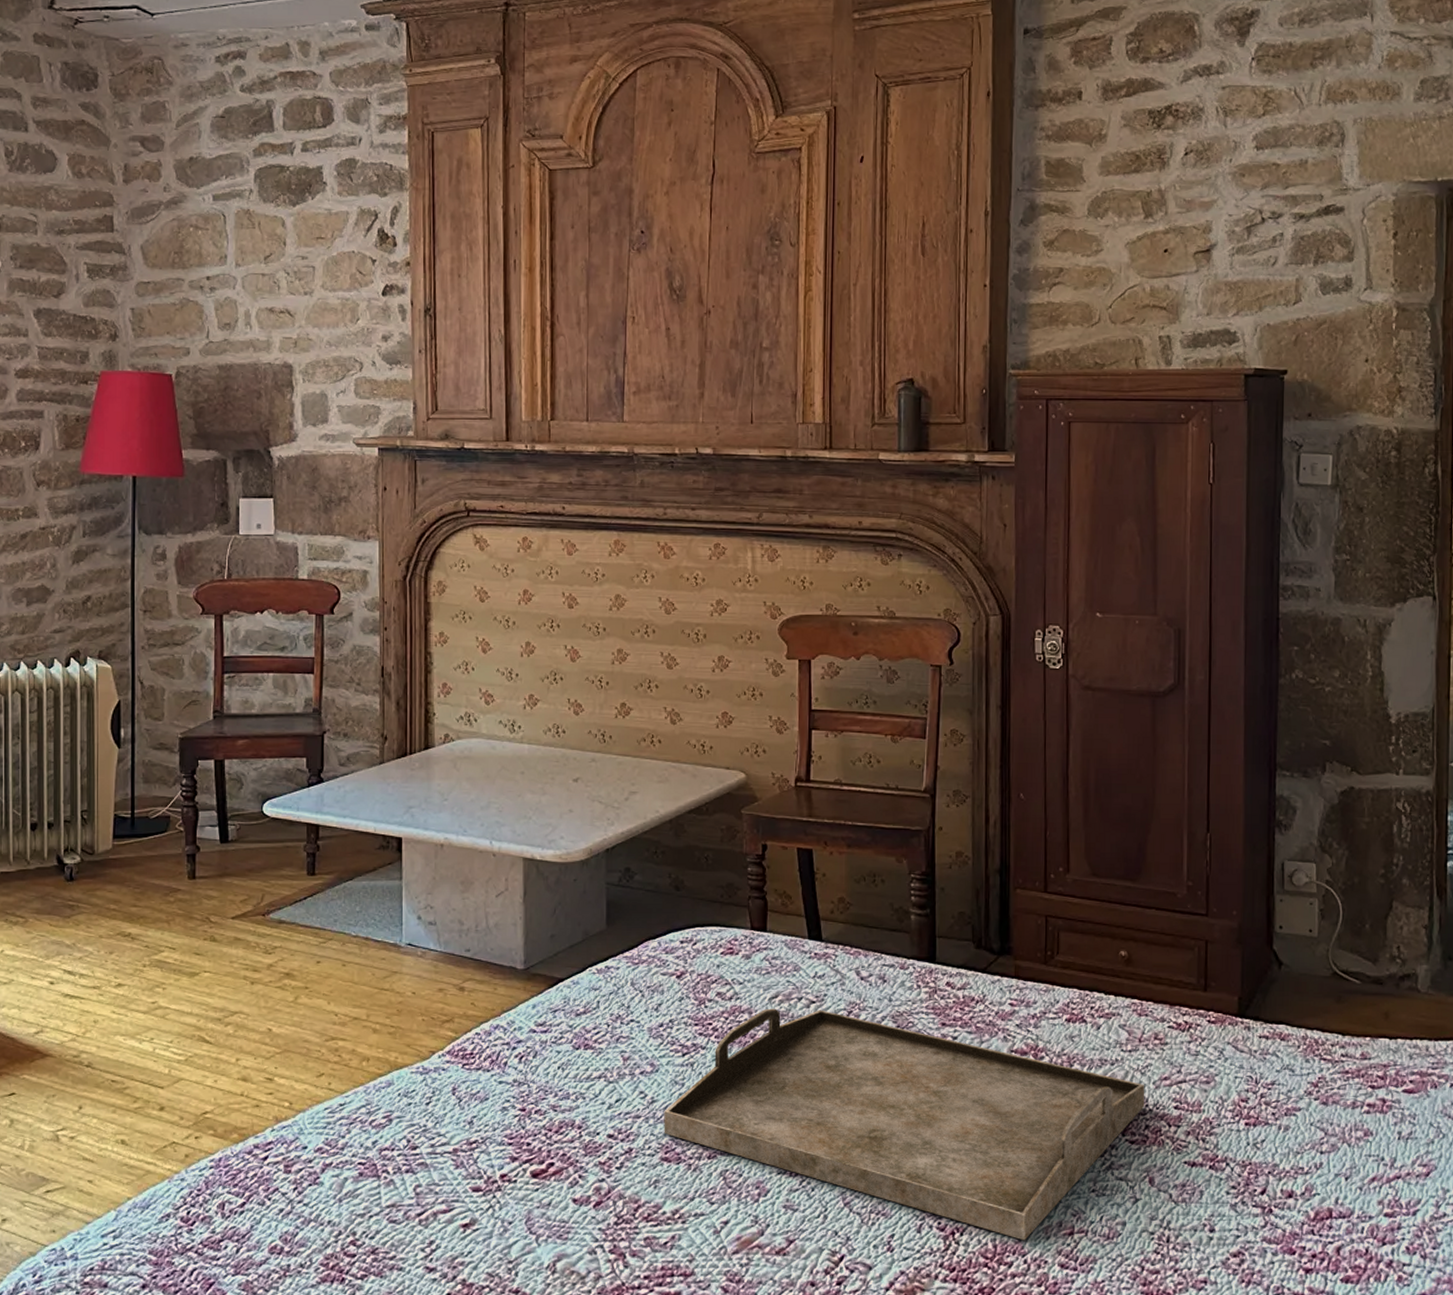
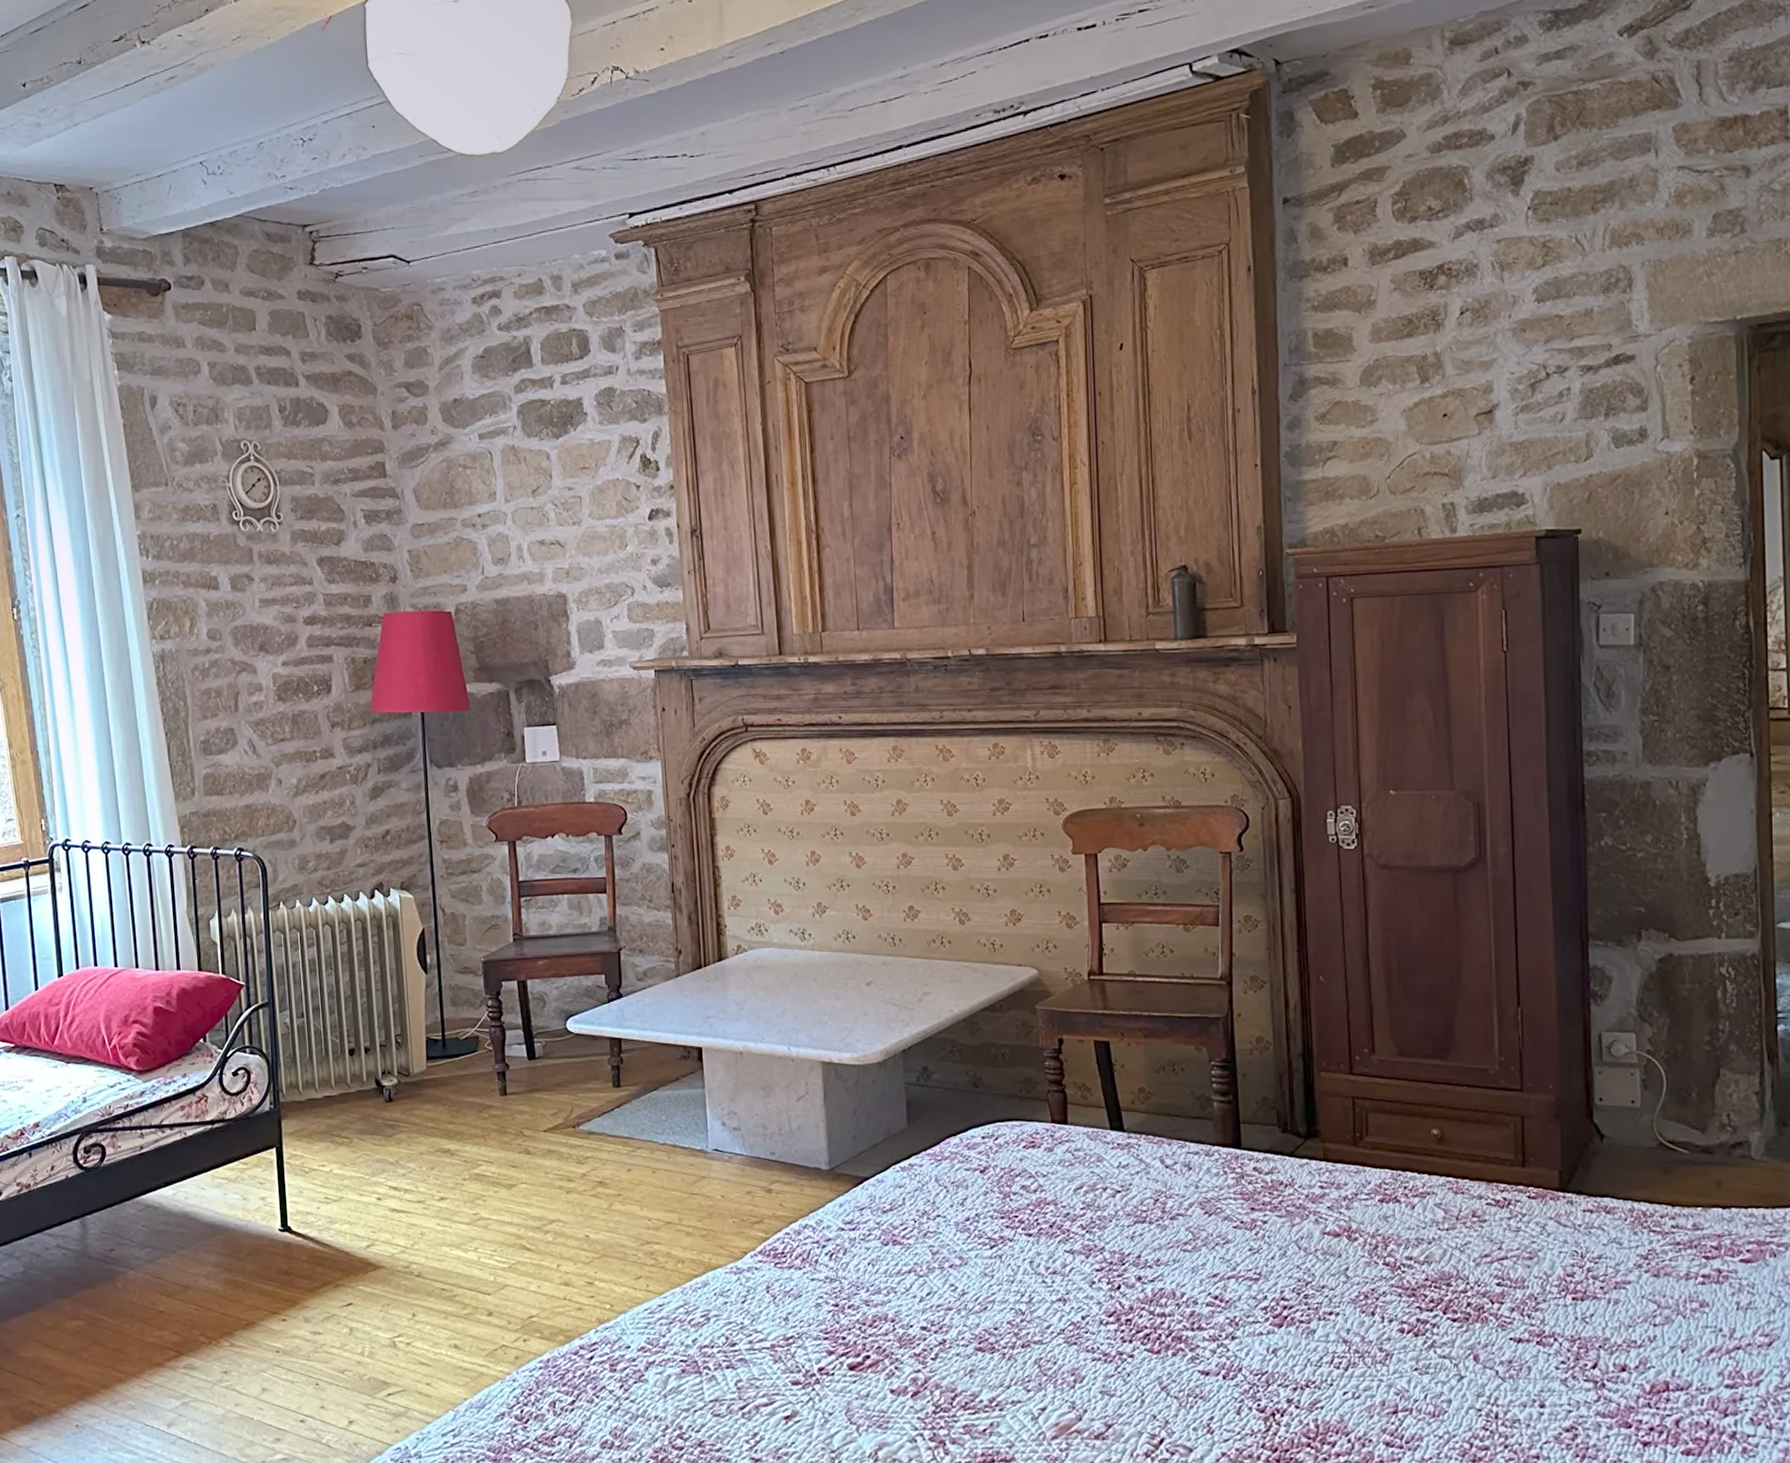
serving tray: present [664,1008,1145,1241] -> none [975,1199,1466,1421]

